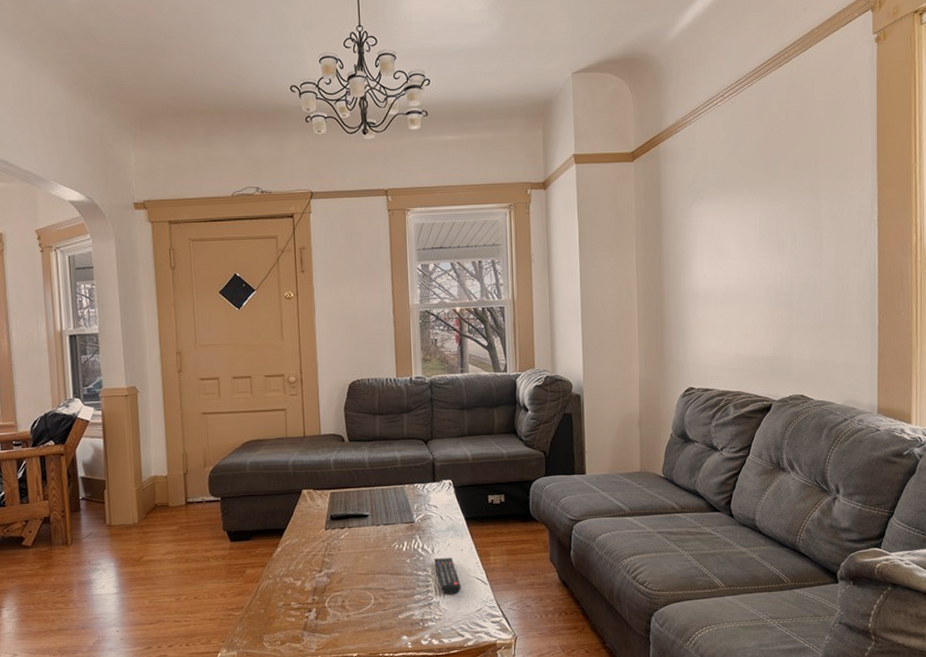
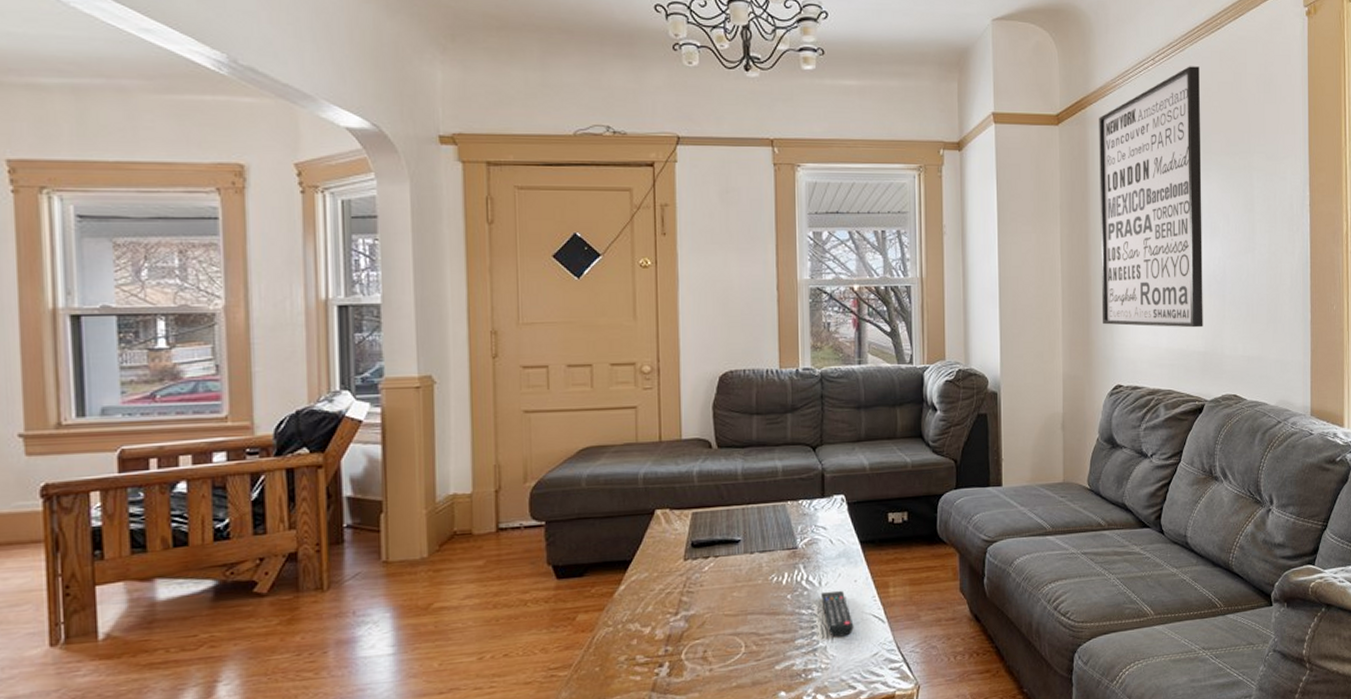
wall art: none [671,99,771,336] -> present [1099,66,1203,328]

